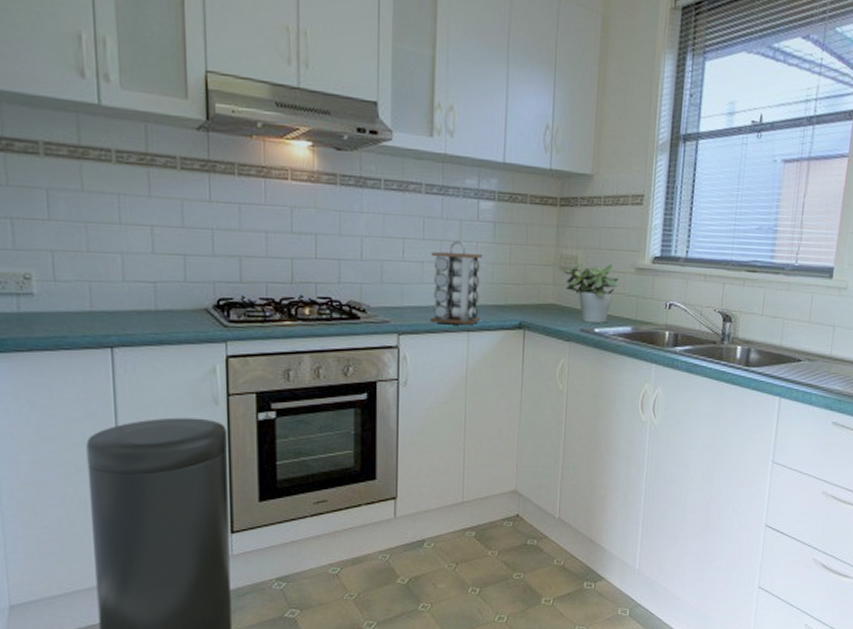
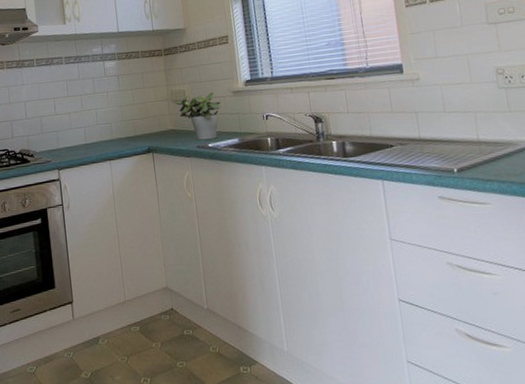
spice rack: present [429,240,482,326] -> none [74,93,118,158]

